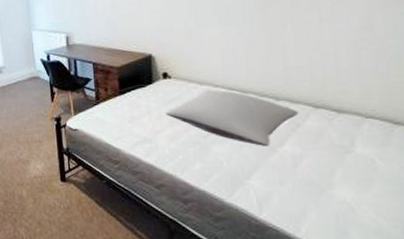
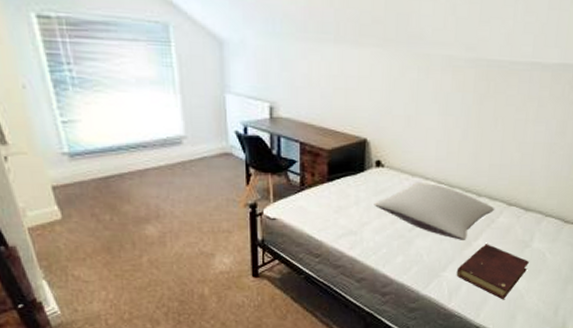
book: none [263,149,354,213] -> present [456,244,529,300]

